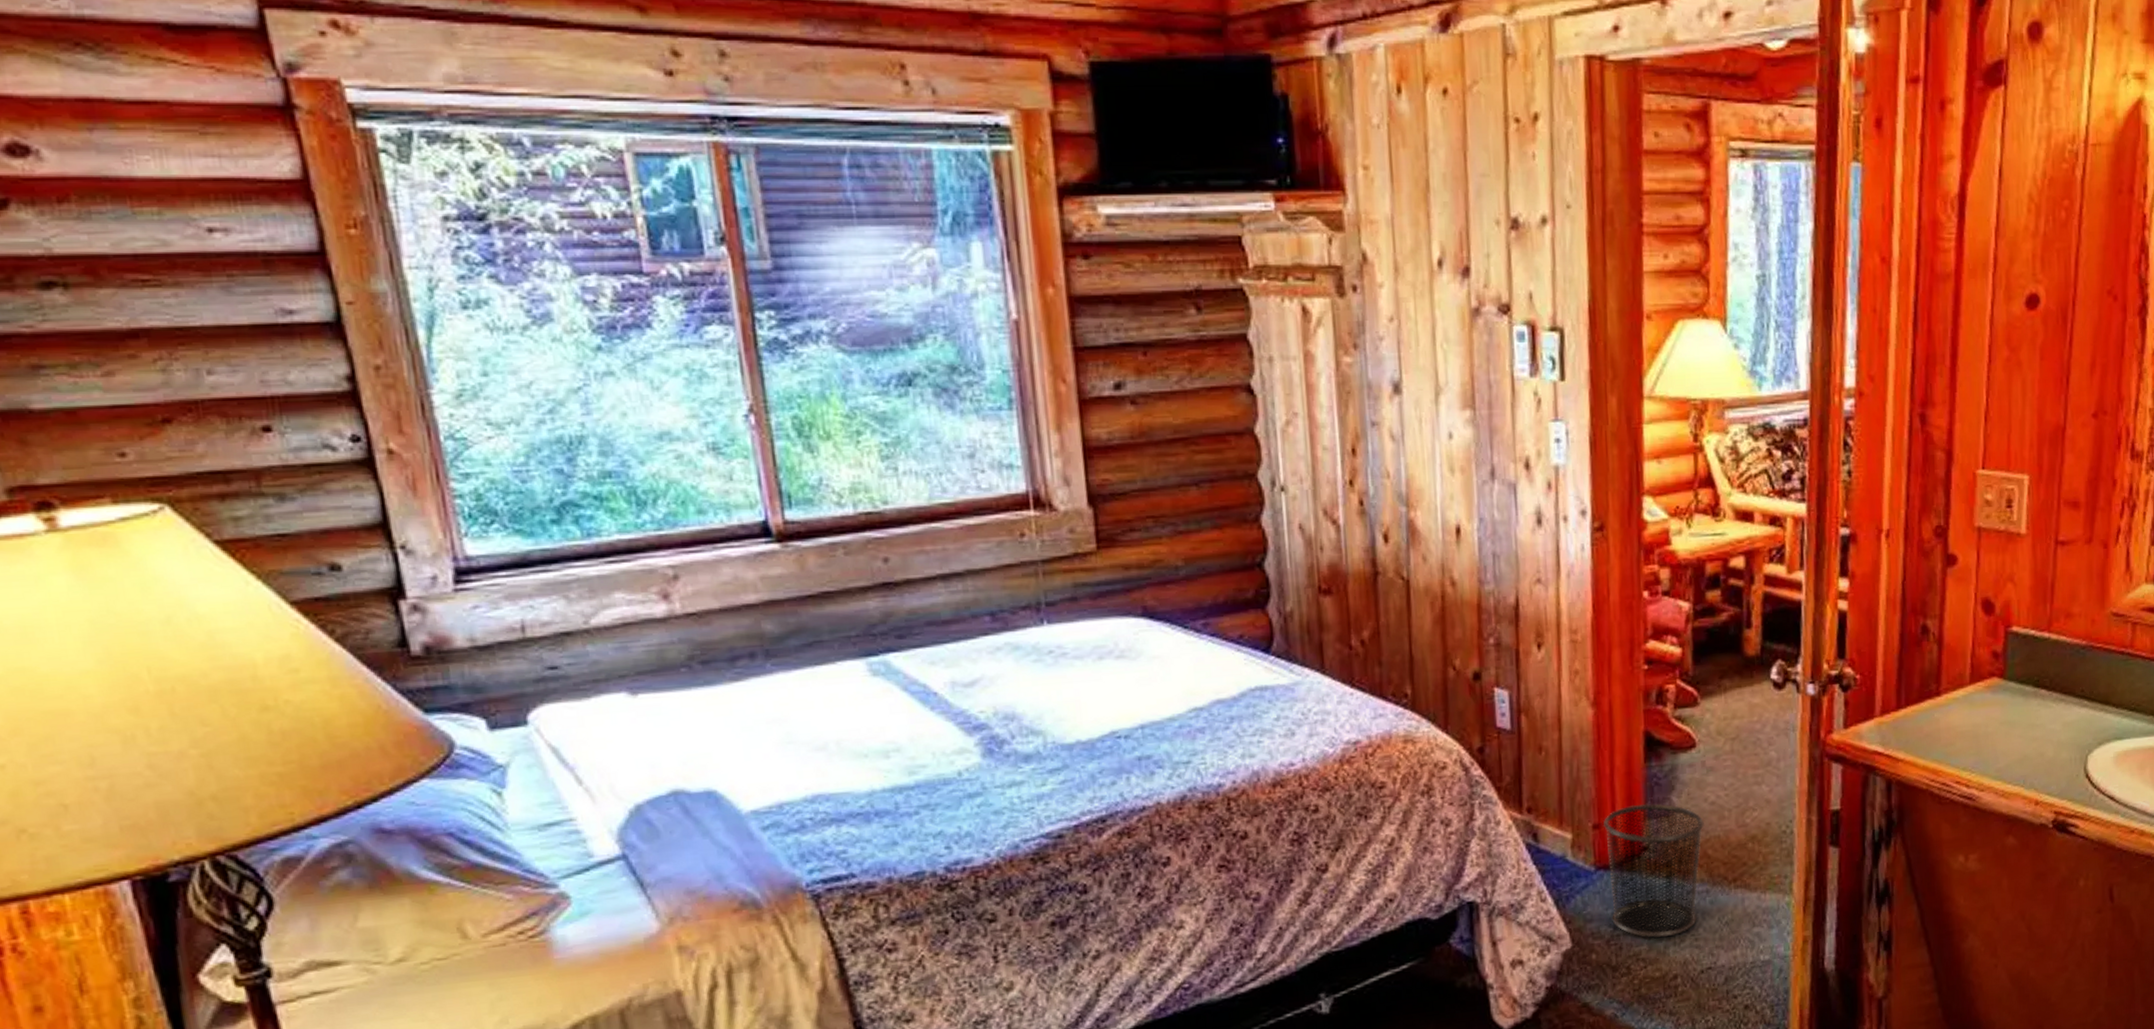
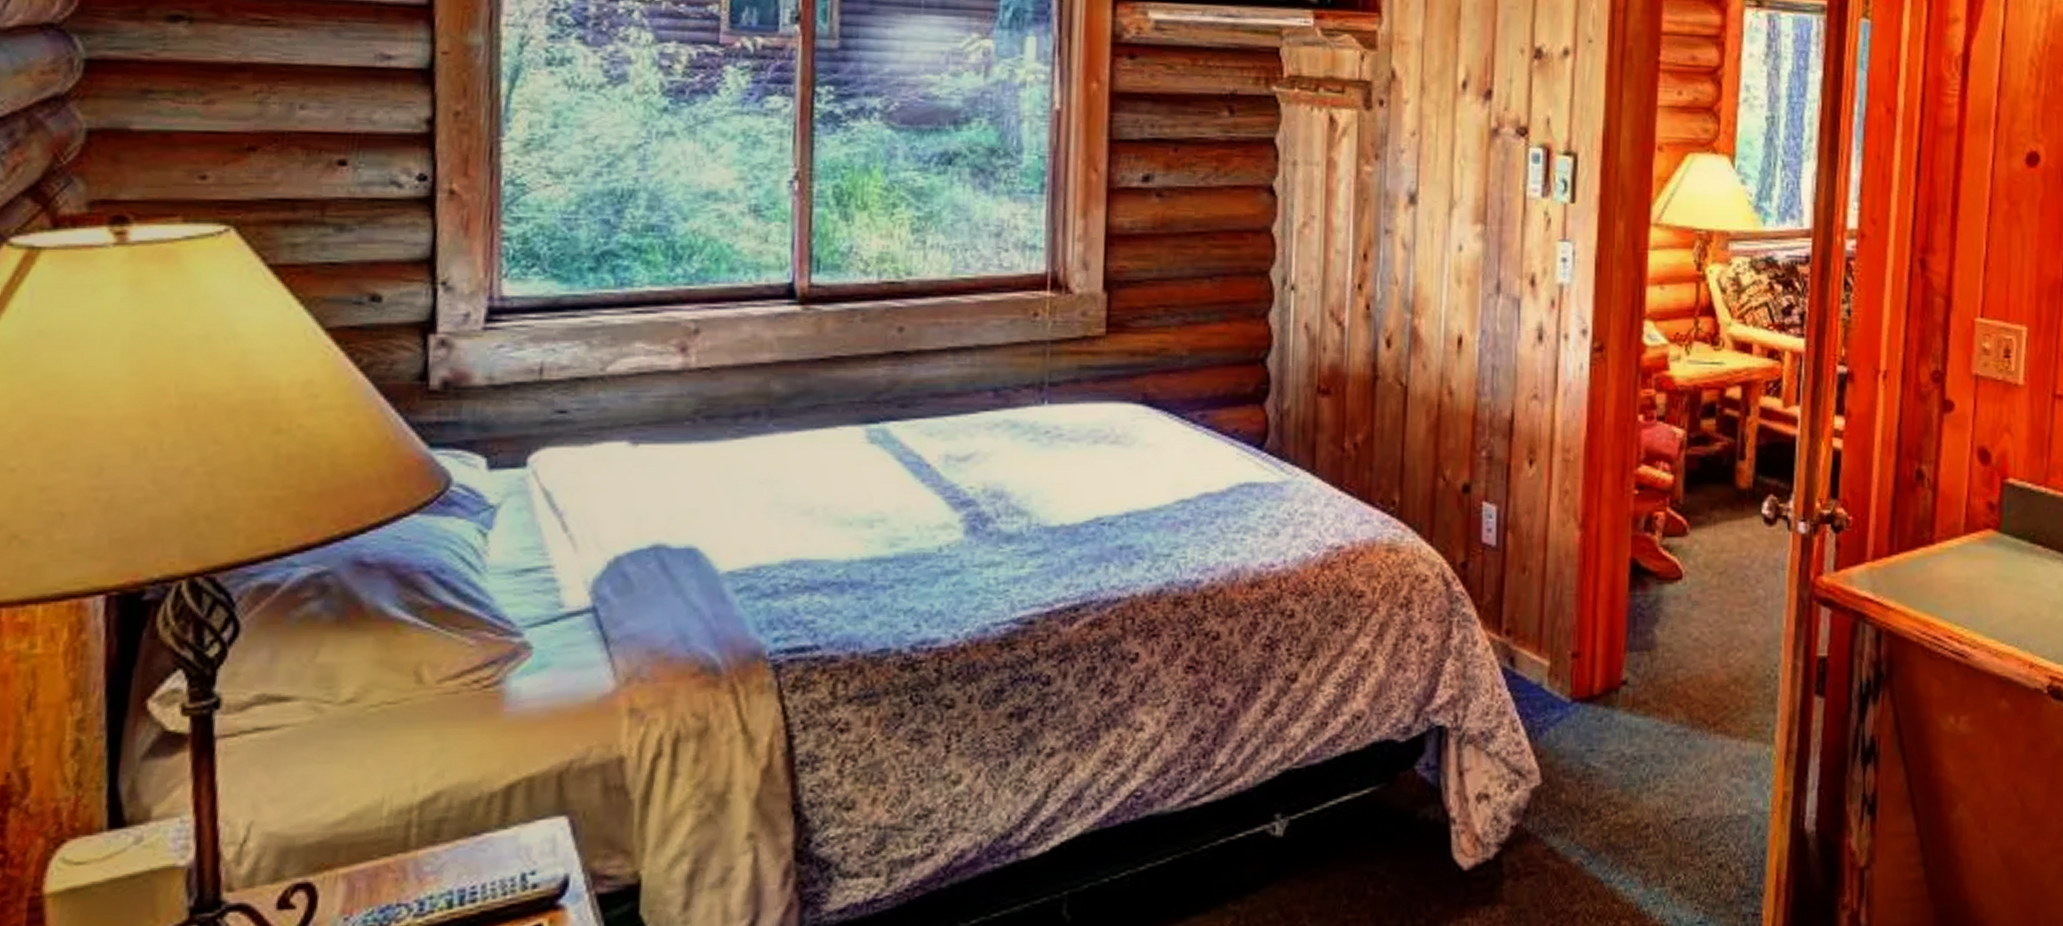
waste bin: present [1602,803,1705,938] -> none [1582,634,1688,781]

